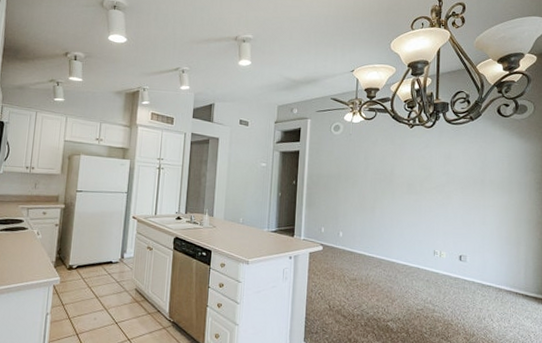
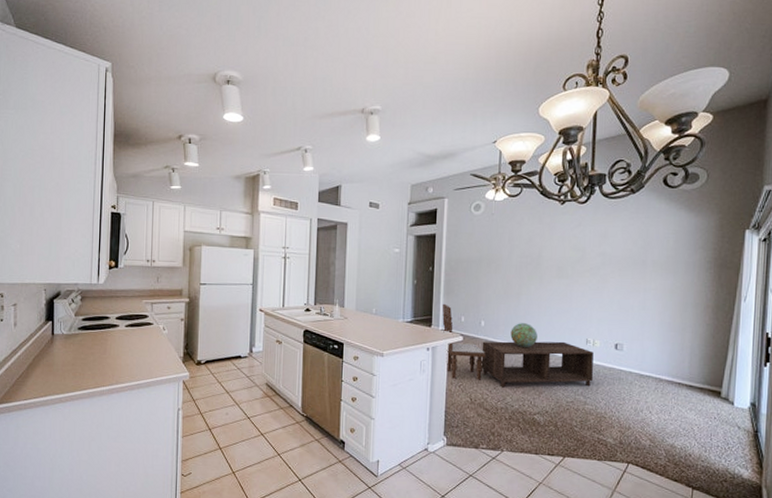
dining chair: none [304,215,343,288] -> present [442,303,485,380]
coffee table: none [339,251,441,295] -> present [481,341,594,388]
decorative globe: none [366,234,390,257] -> present [510,323,538,347]

